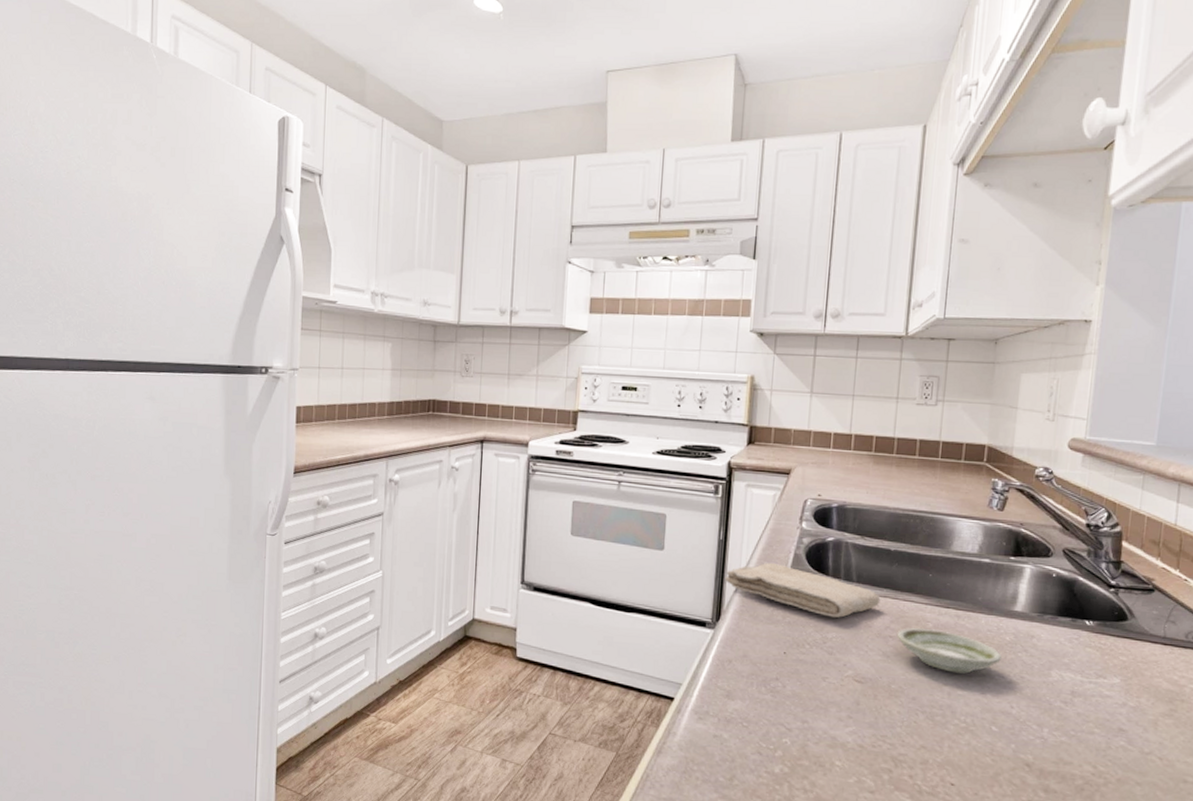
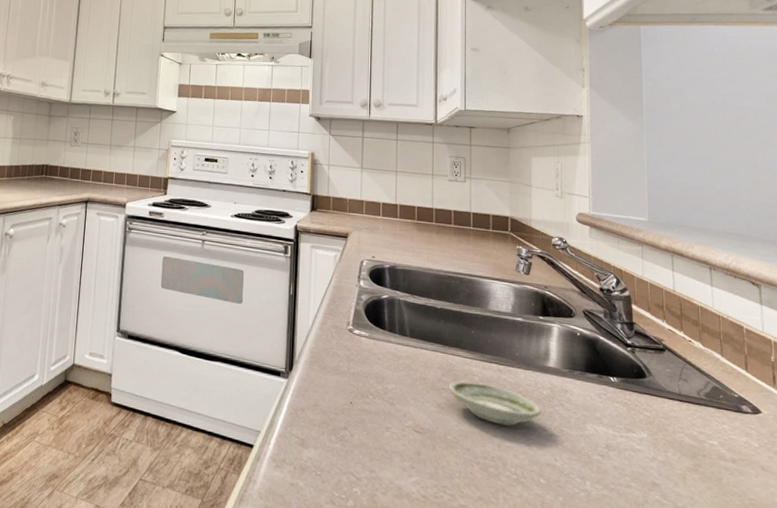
washcloth: present [724,562,881,618] -> none [295,316,432,370]

